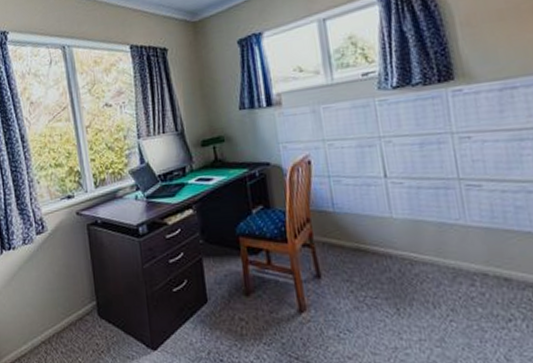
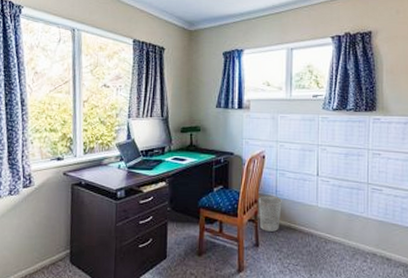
wastebasket: none [310,210,345,257] -> present [258,195,282,232]

